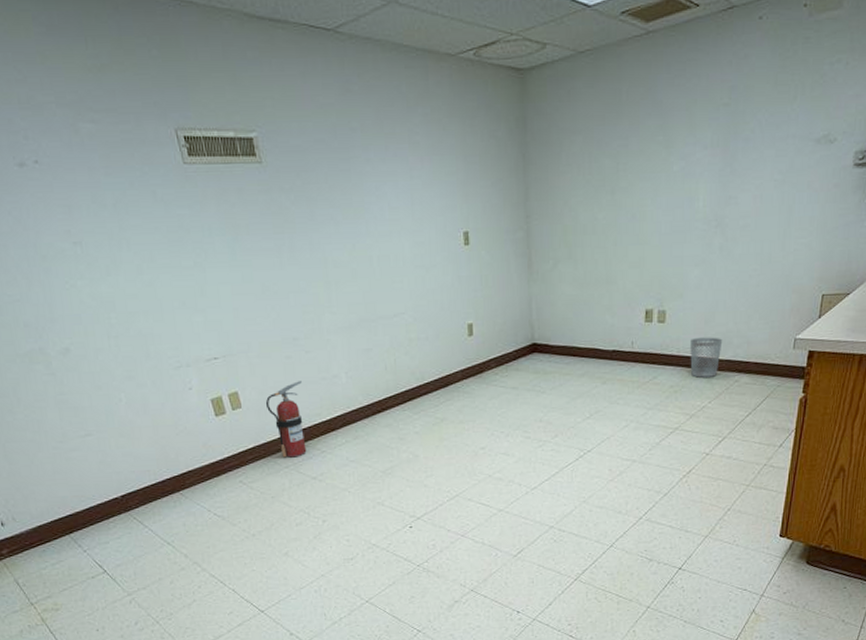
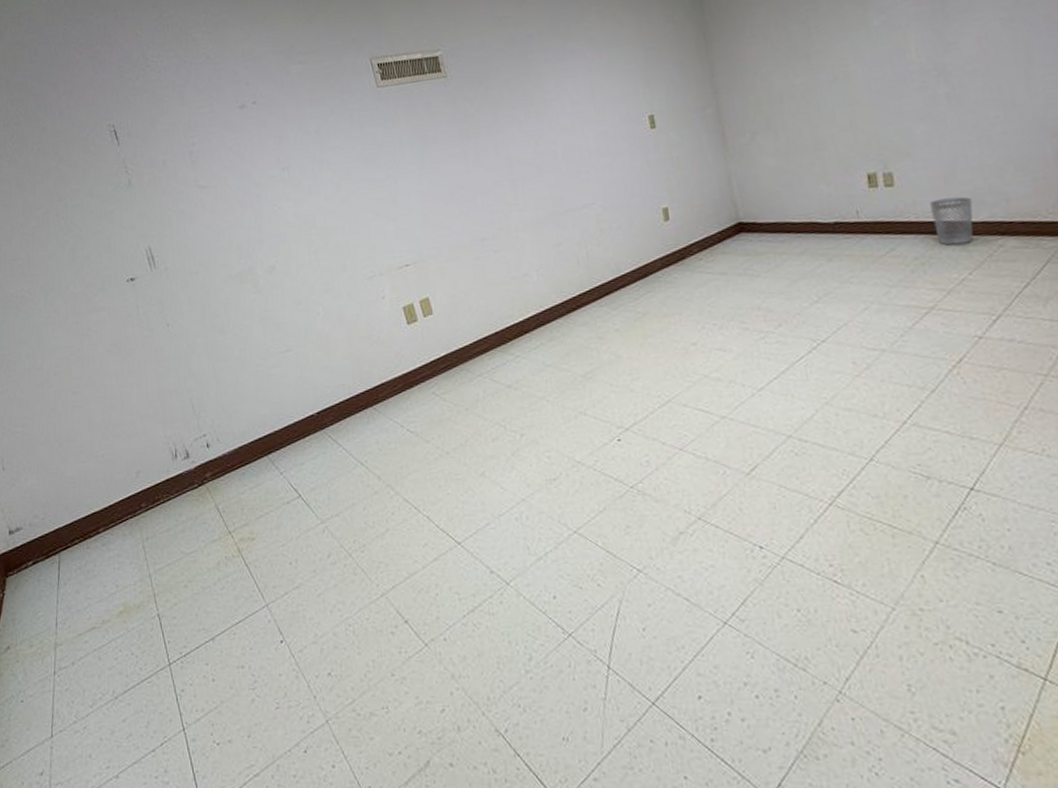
fire extinguisher: present [265,381,307,458] -> none [456,282,500,365]

